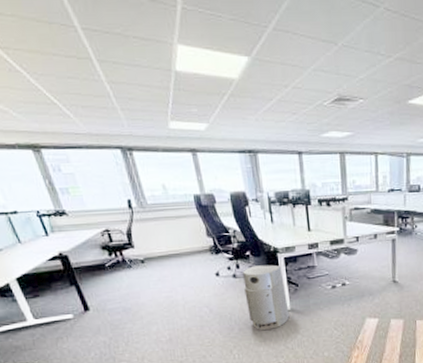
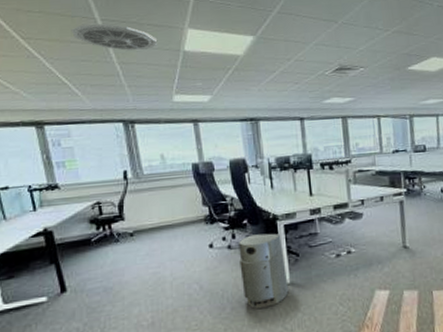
ceiling vent: none [50,33,147,68] -> present [71,23,158,51]

